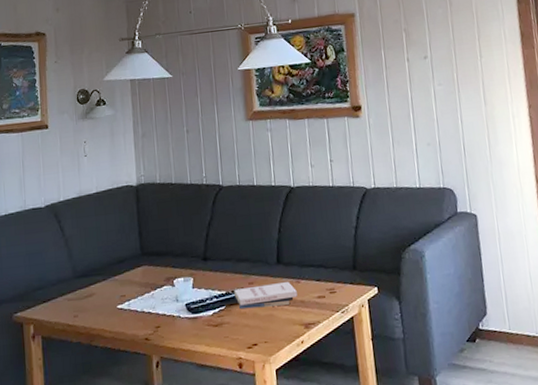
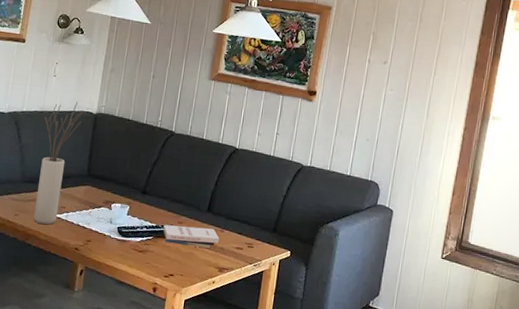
vase: none [84,177,124,321] -> present [33,101,83,225]

